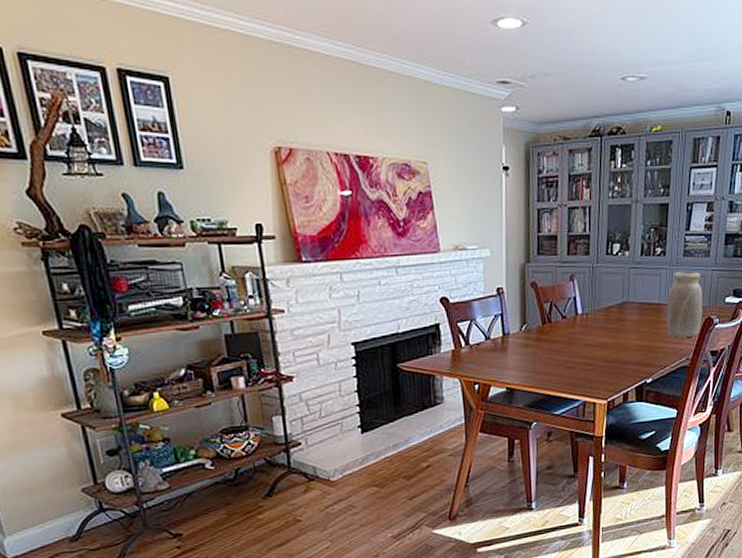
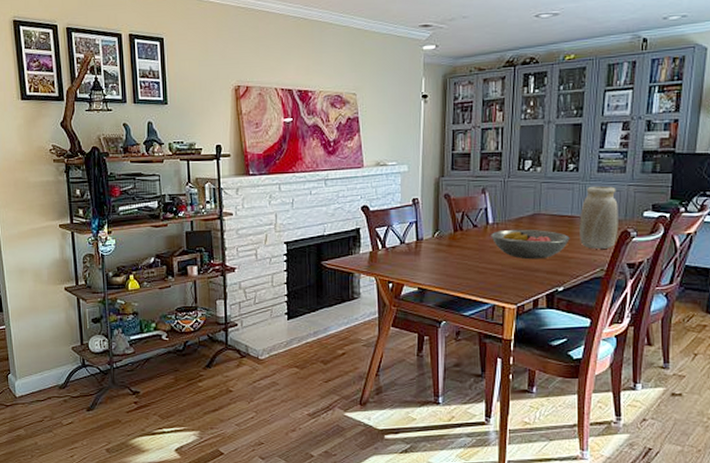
fruit bowl: none [580,319,658,352] -> present [491,229,570,260]

